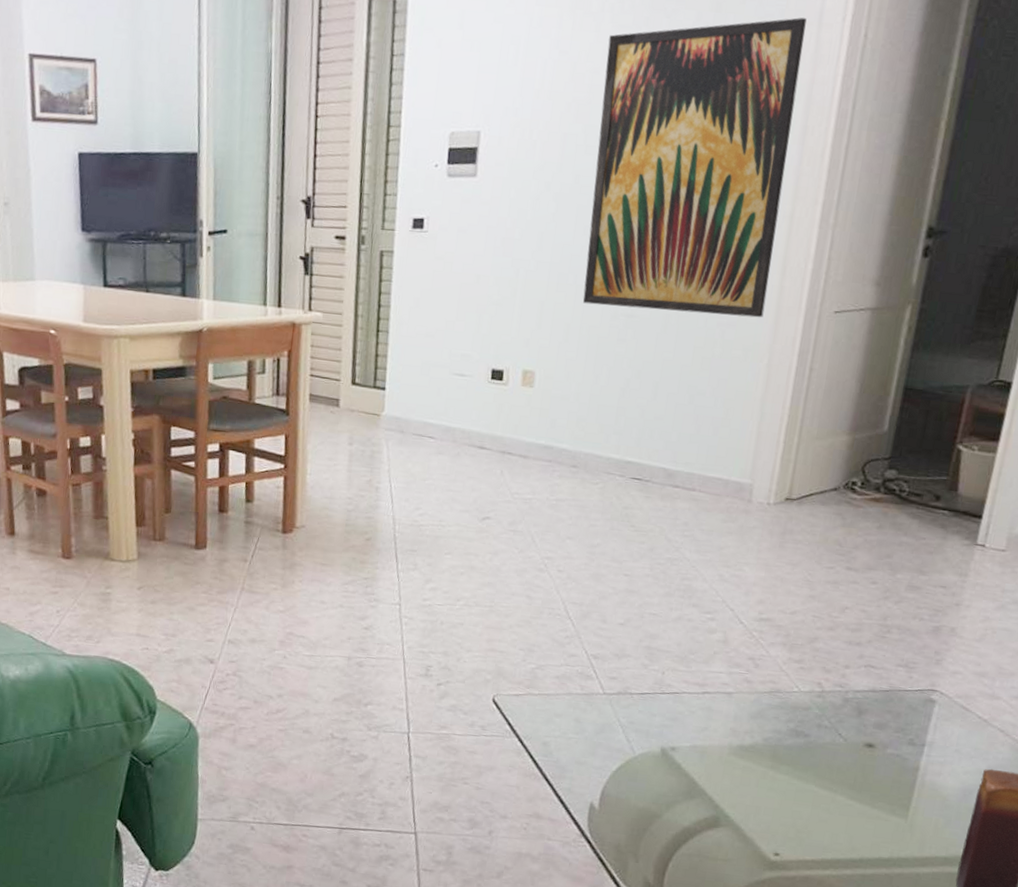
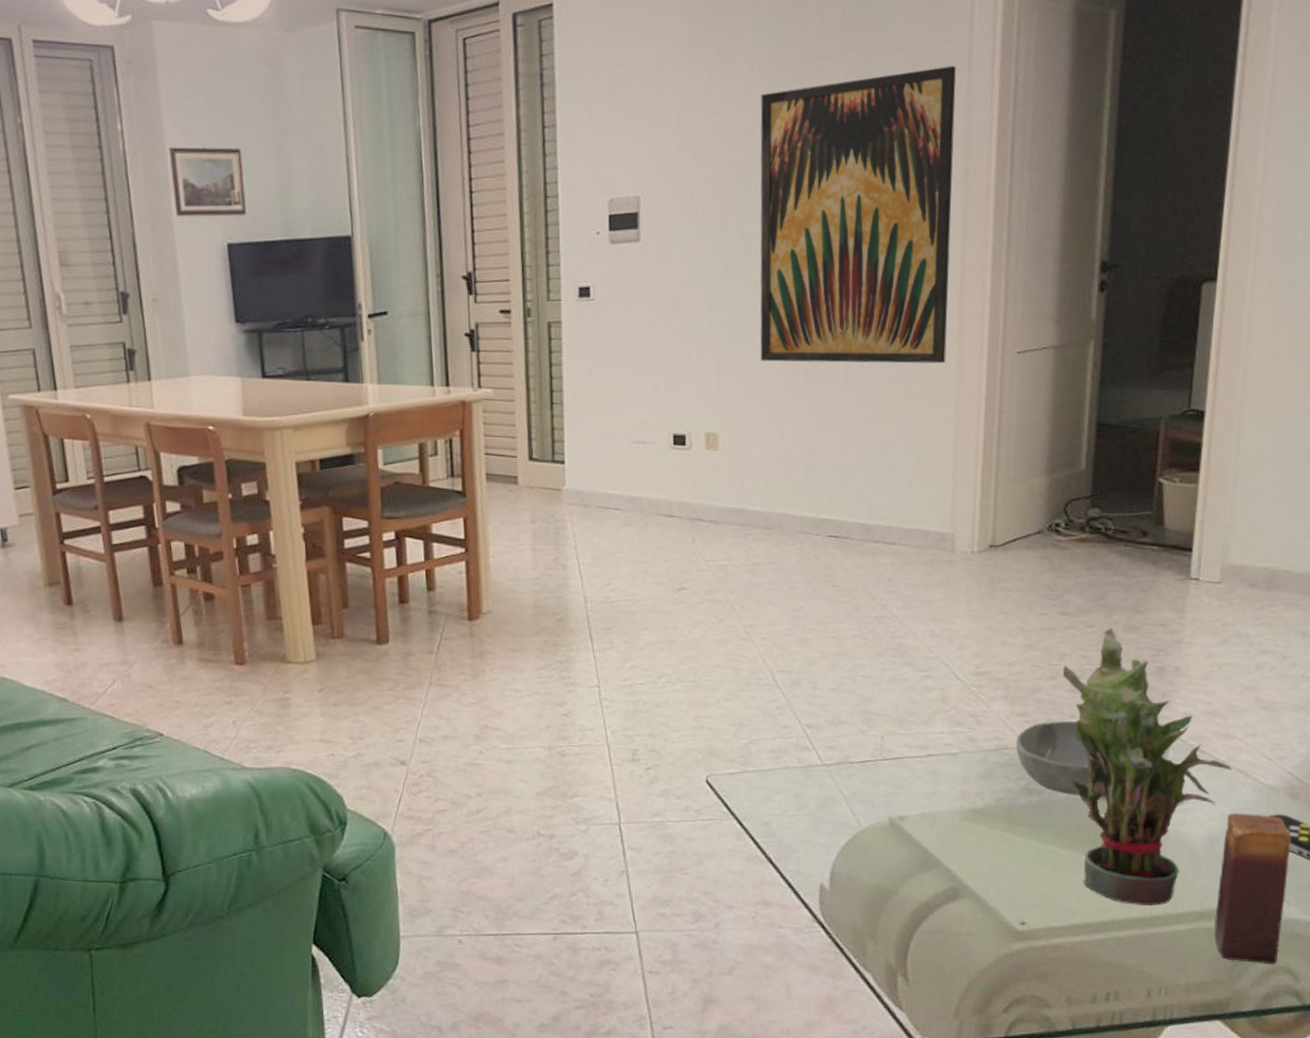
bowl: none [788,670,858,742] -> present [1015,720,1090,796]
potted plant: none [837,585,993,848] -> present [1062,627,1232,906]

